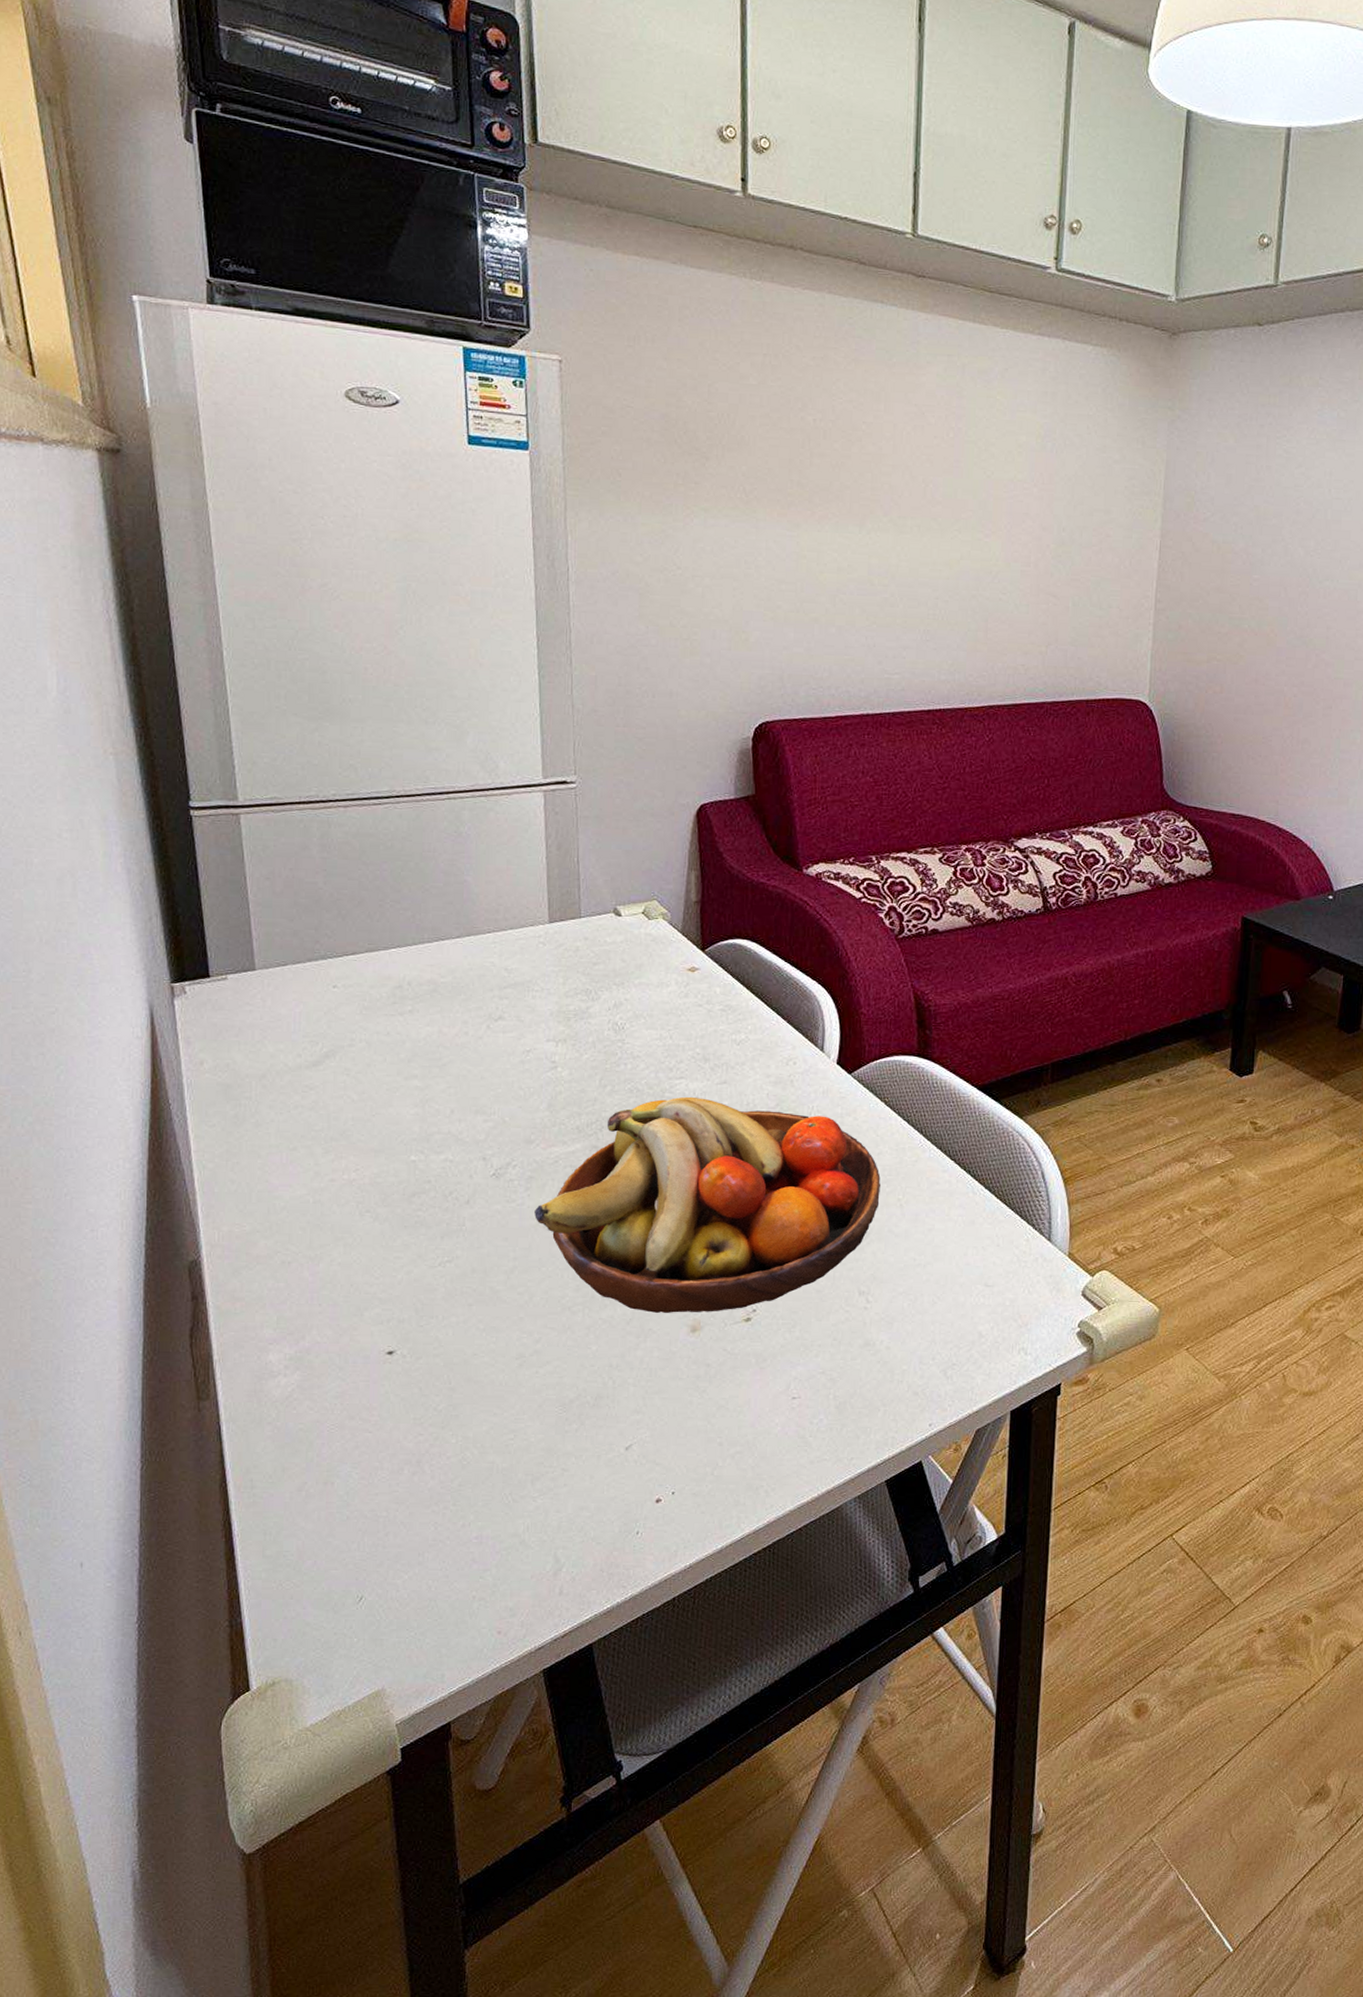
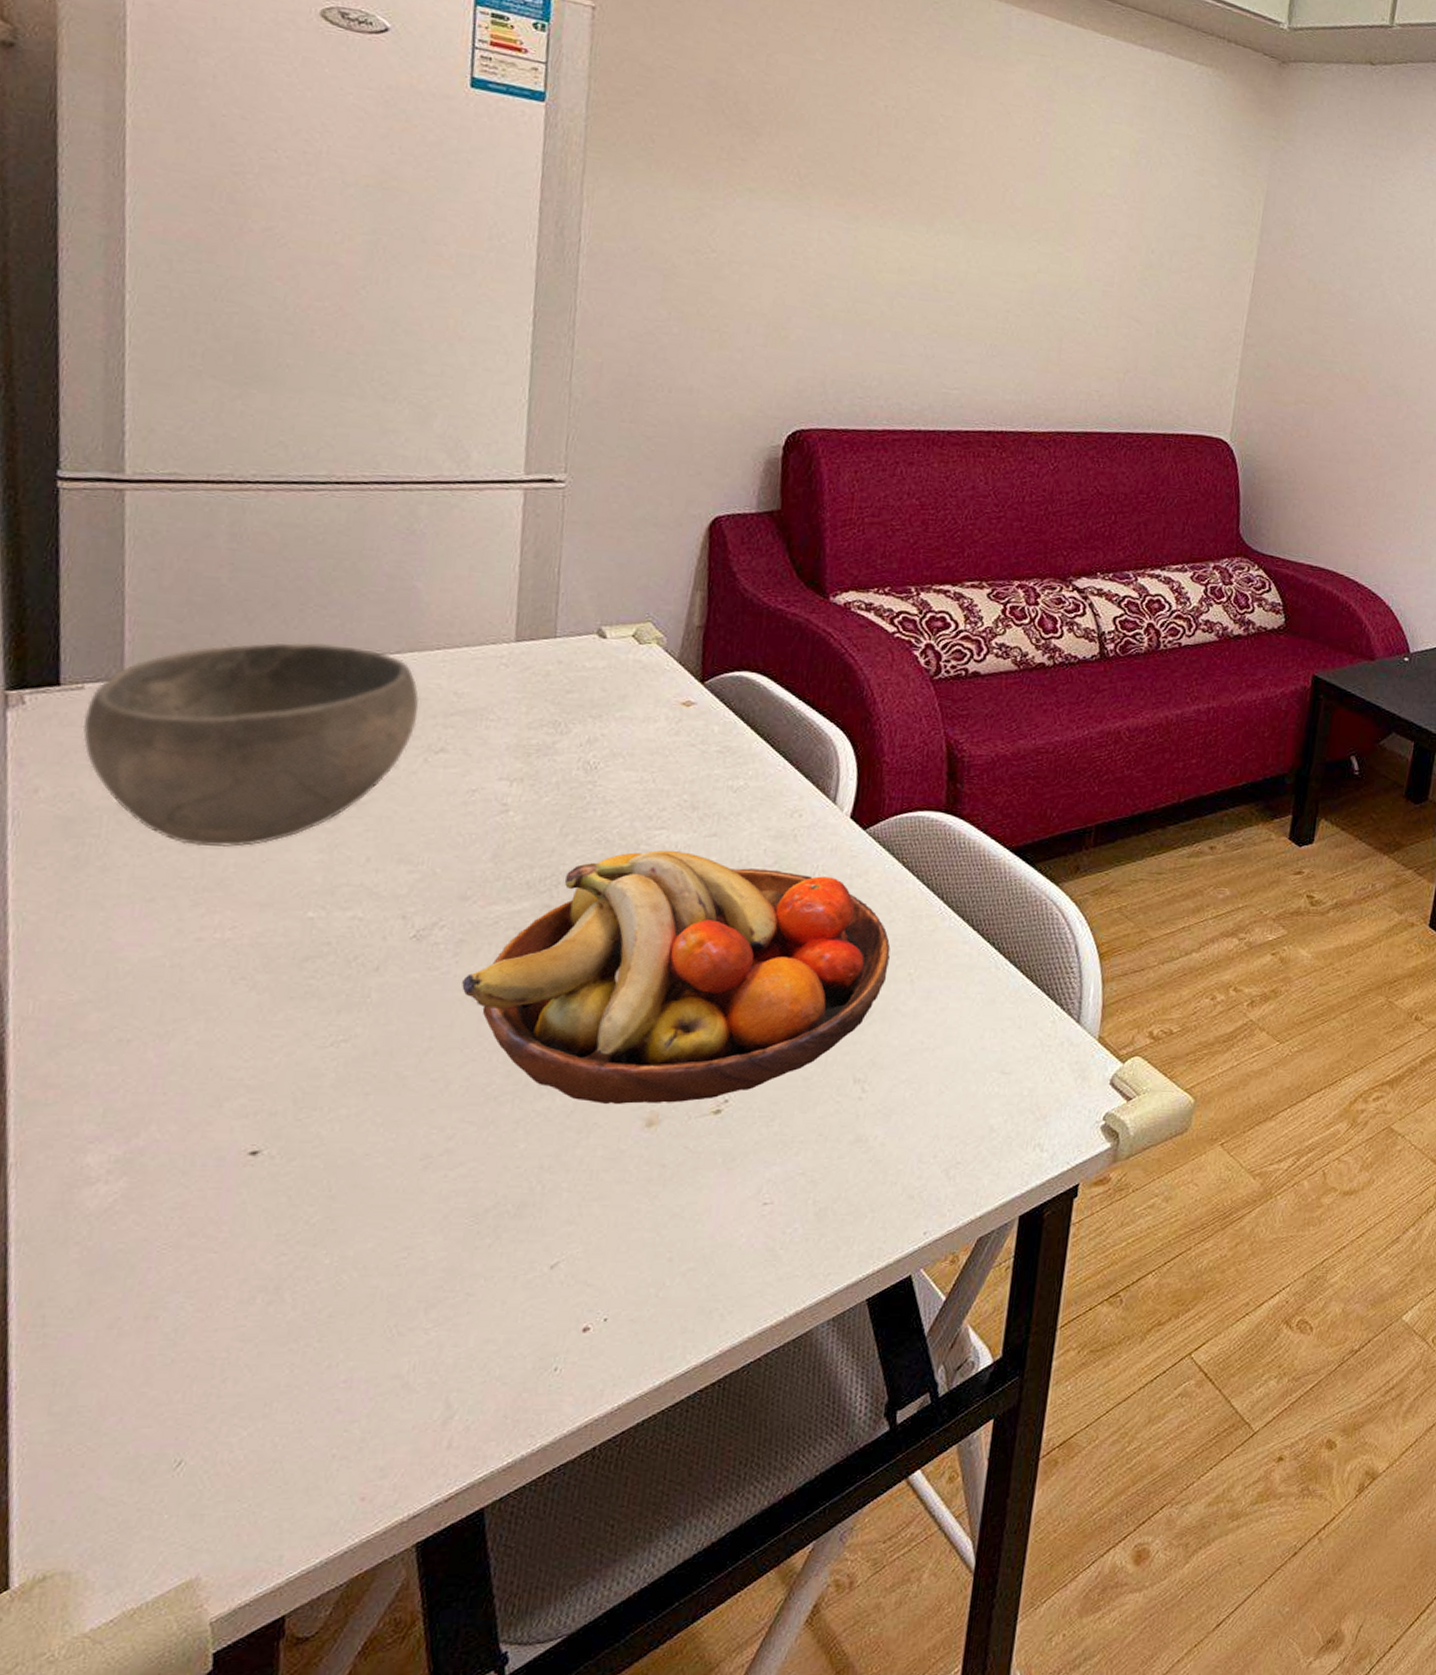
bowl: none [229,933,479,1104] -> present [82,642,419,847]

